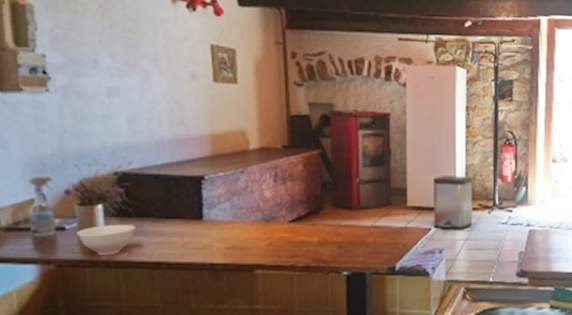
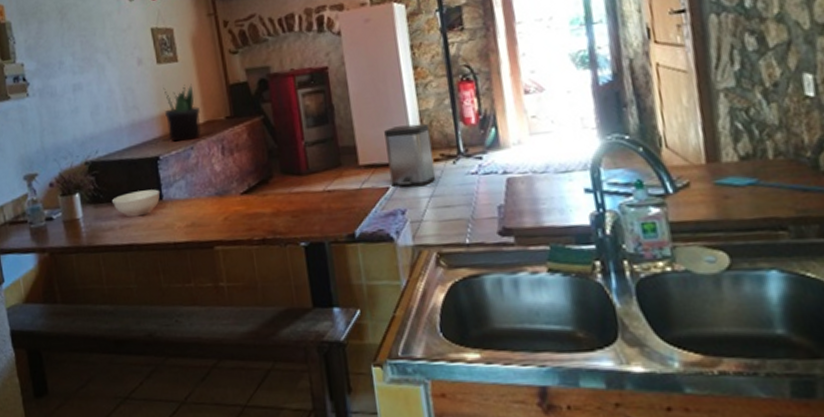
bowl: present [77,225,135,256] -> none [62,210,107,242]
bowl: none [142,208,201,235] -> present [111,189,161,218]
planter: none [216,107,255,165] -> present [163,84,201,142]

